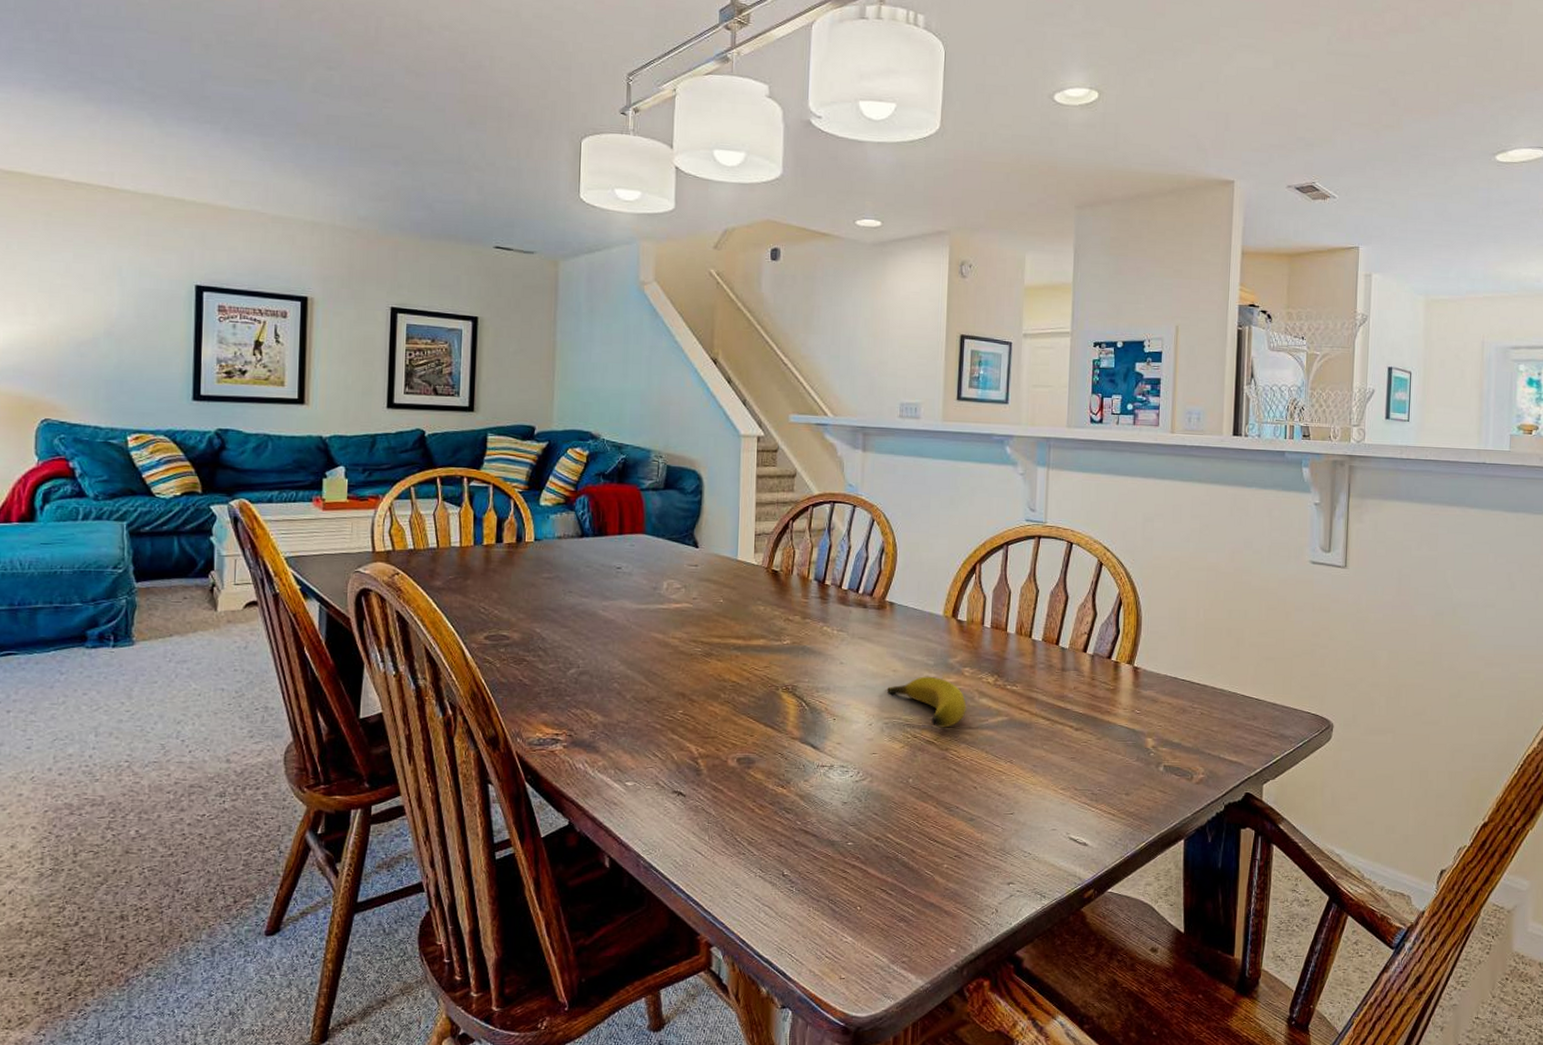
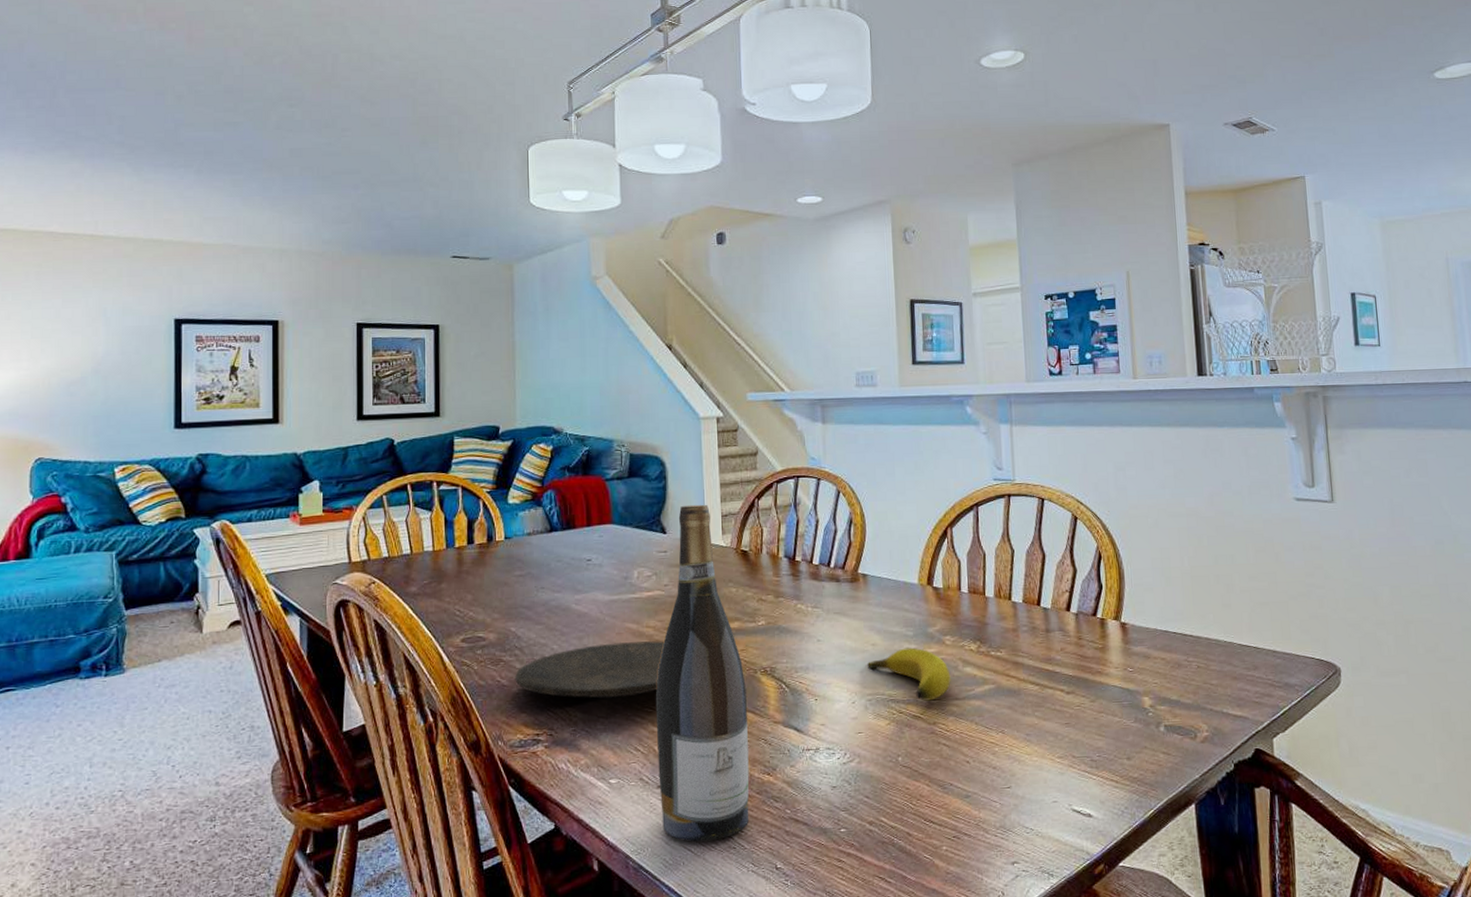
plate: none [537,651,689,704] -> present [515,641,665,699]
wine bottle: none [674,521,767,846] -> present [655,504,750,842]

